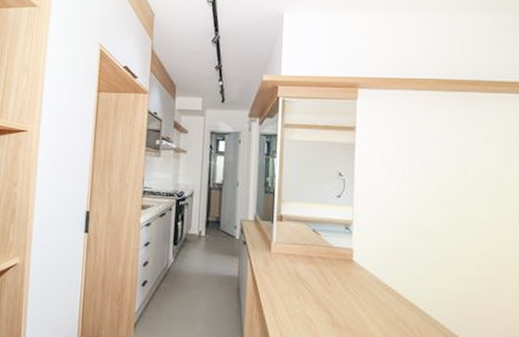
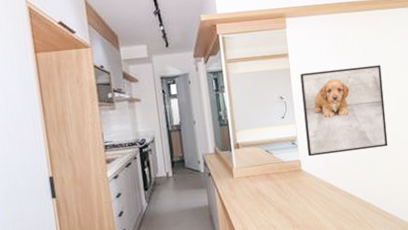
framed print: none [363,151,473,256] -> present [300,65,388,157]

